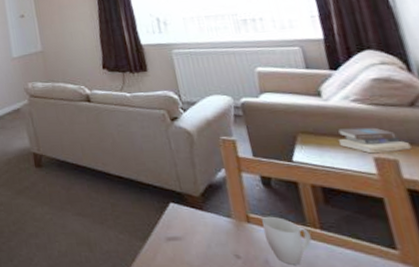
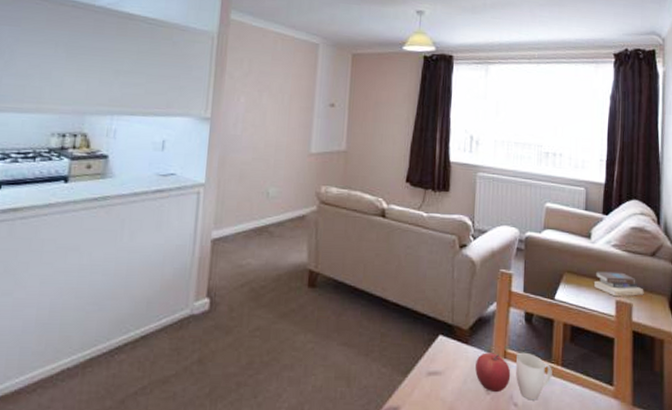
fruit: none [216,218,261,257] -> present [475,352,511,393]

